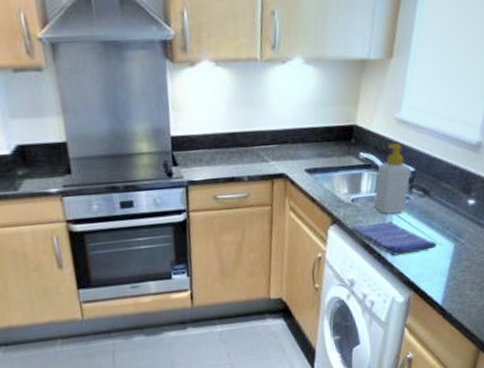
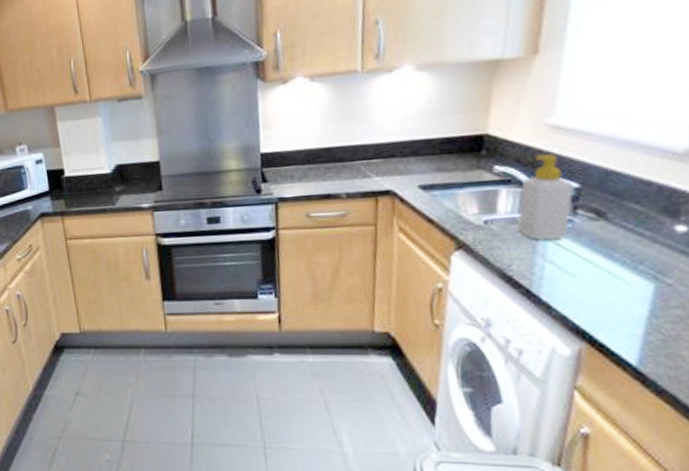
dish towel: present [351,221,436,256] -> none [484,249,623,293]

